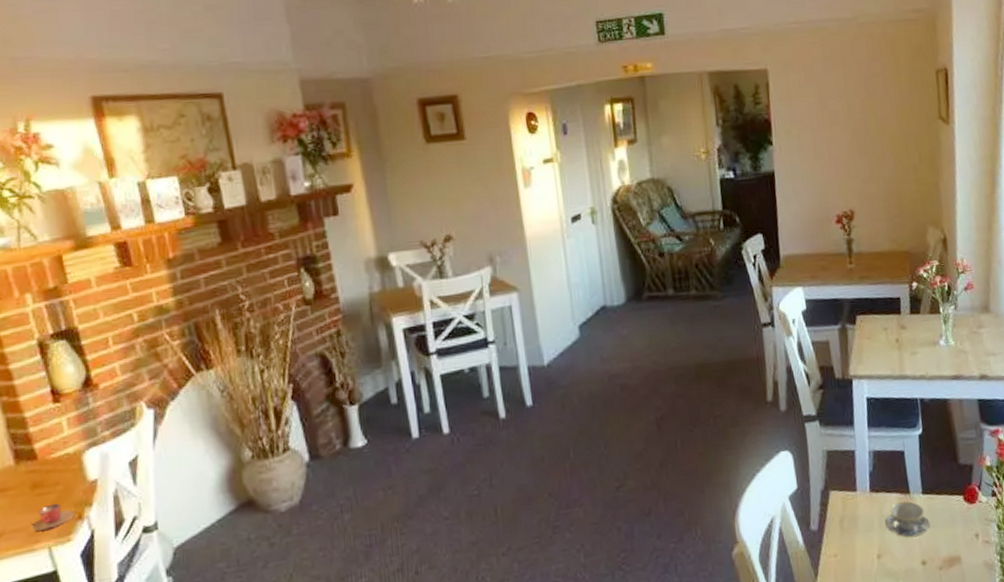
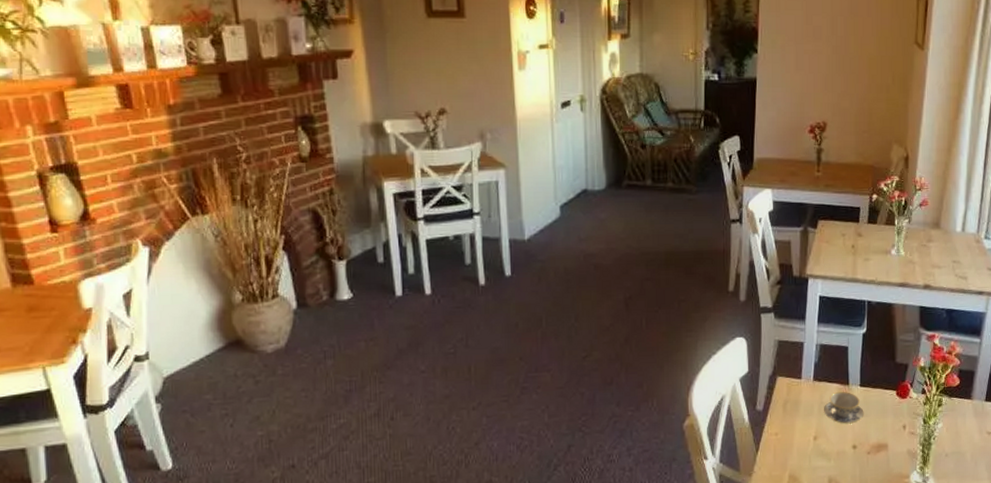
teacup: present [32,503,75,531] -> none [27,327,69,351]

